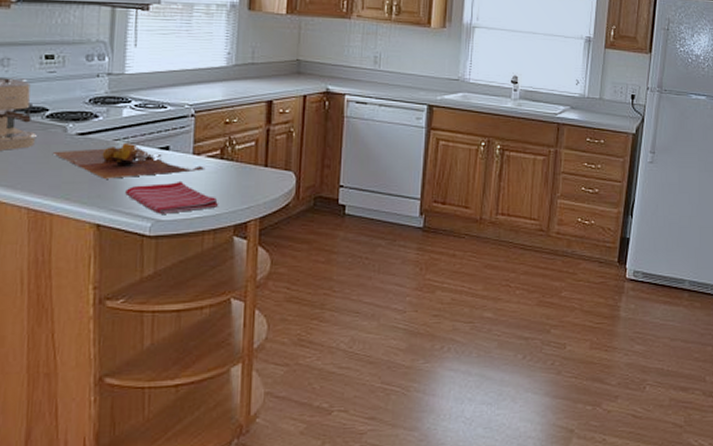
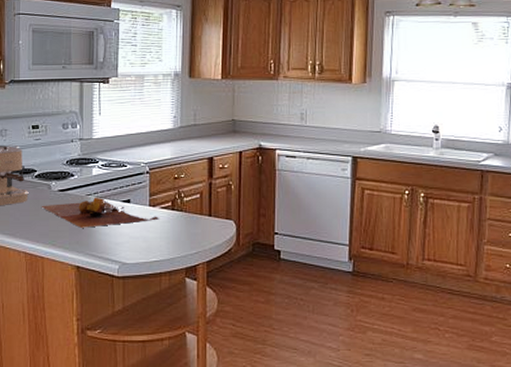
dish towel: present [125,180,218,214] -> none [98,229,171,258]

